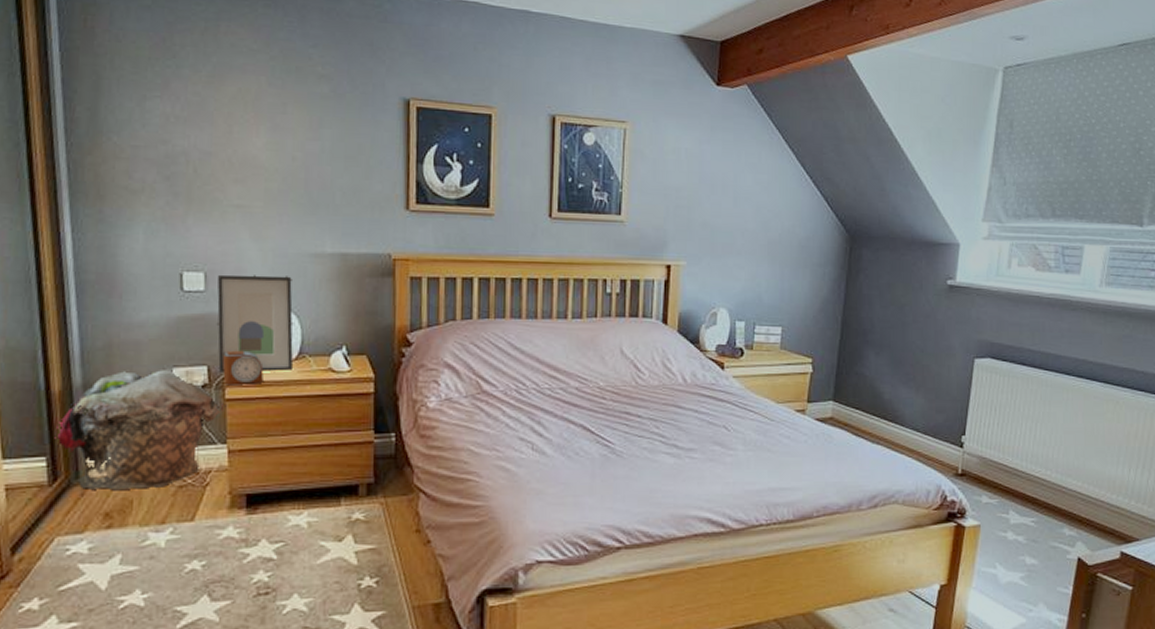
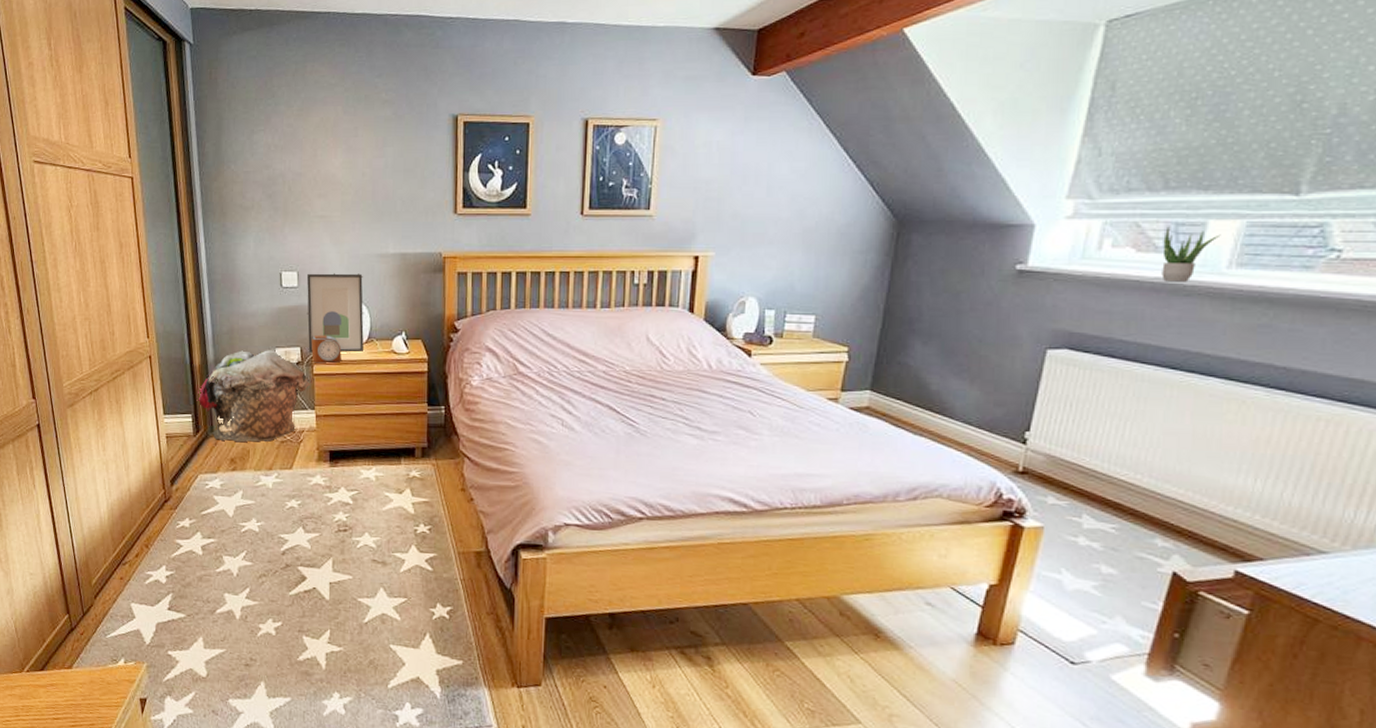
potted plant: none [1054,249,1094,298] -> present [1161,226,1221,282]

